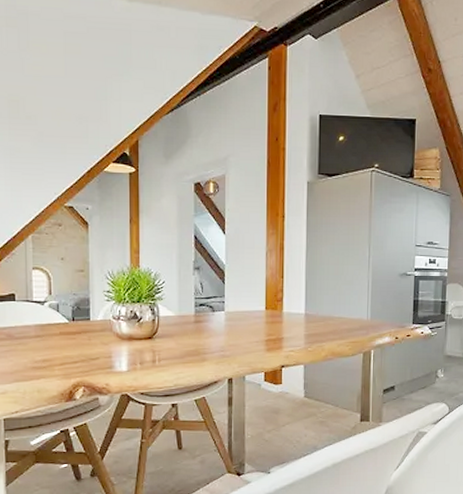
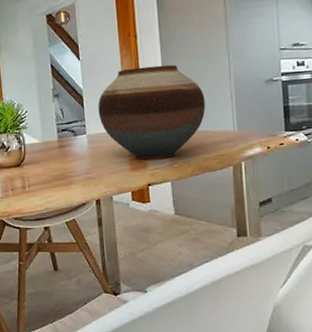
vase: none [239,248,344,341] -> present [98,64,206,160]

